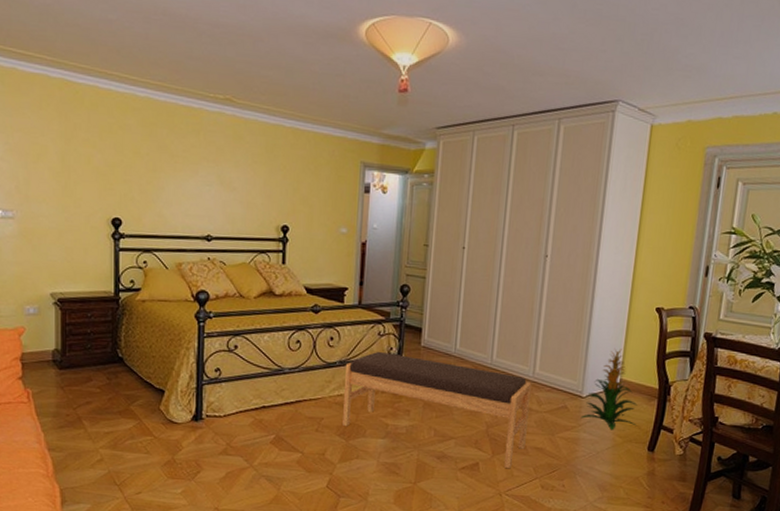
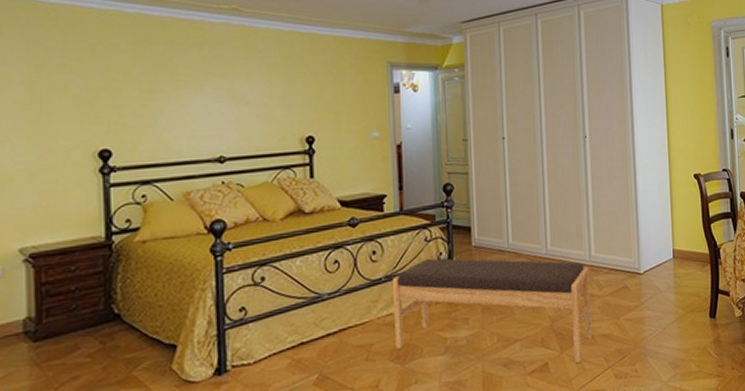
indoor plant: present [580,348,638,431] -> none [642,219,695,303]

